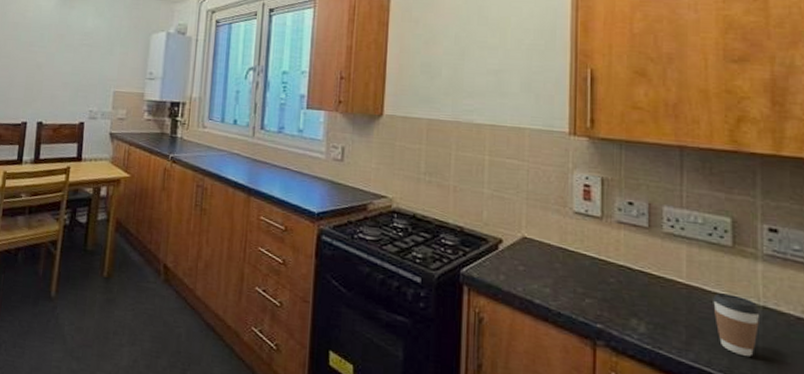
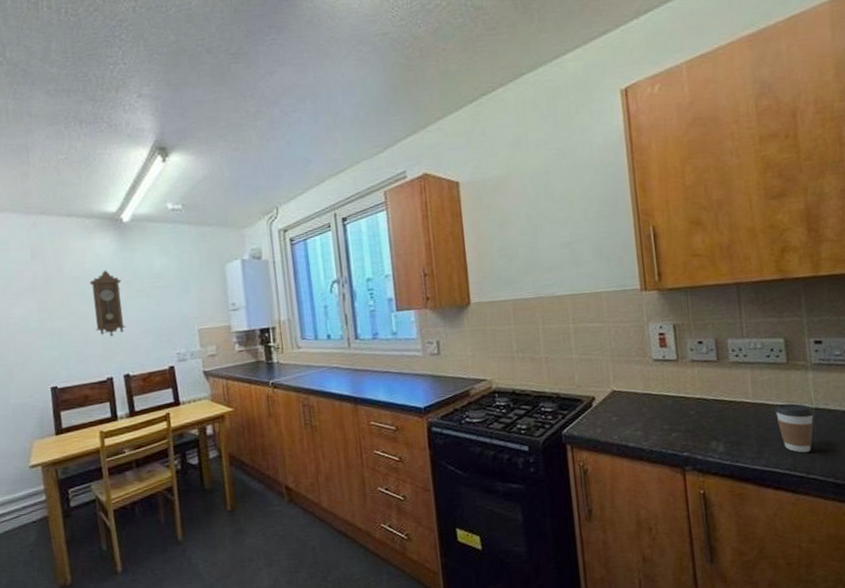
pendulum clock: none [22,21,55,84] -> present [89,270,126,337]

